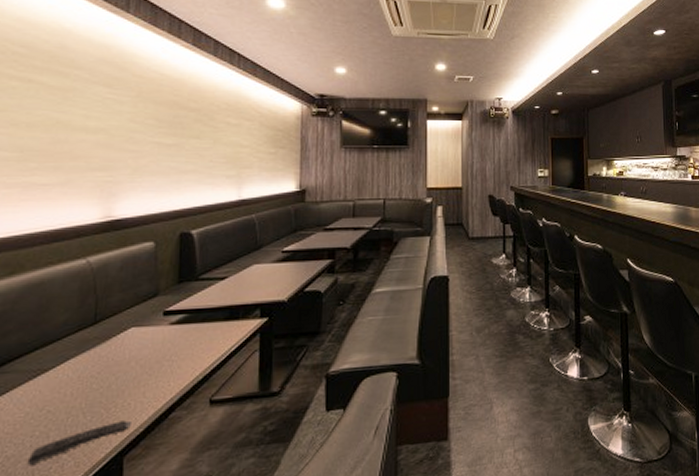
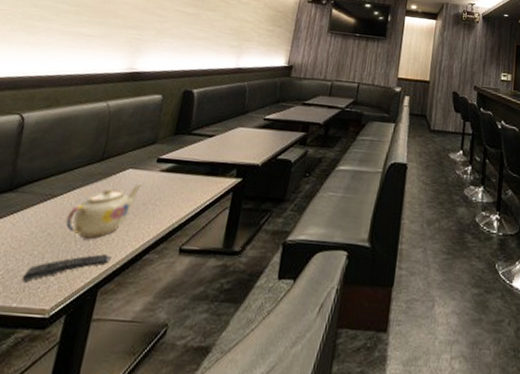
teapot: none [66,339,153,408] -> present [65,182,144,238]

